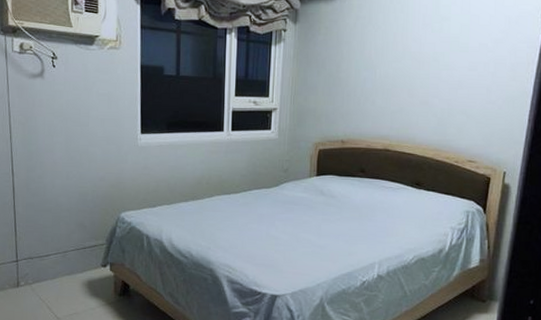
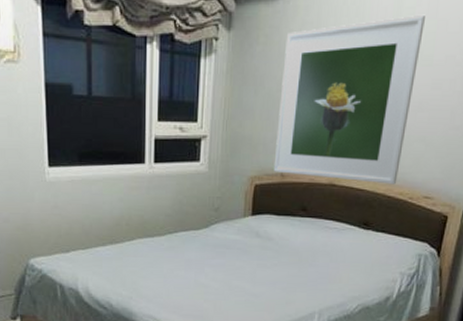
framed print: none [335,11,459,150] -> present [273,14,425,185]

